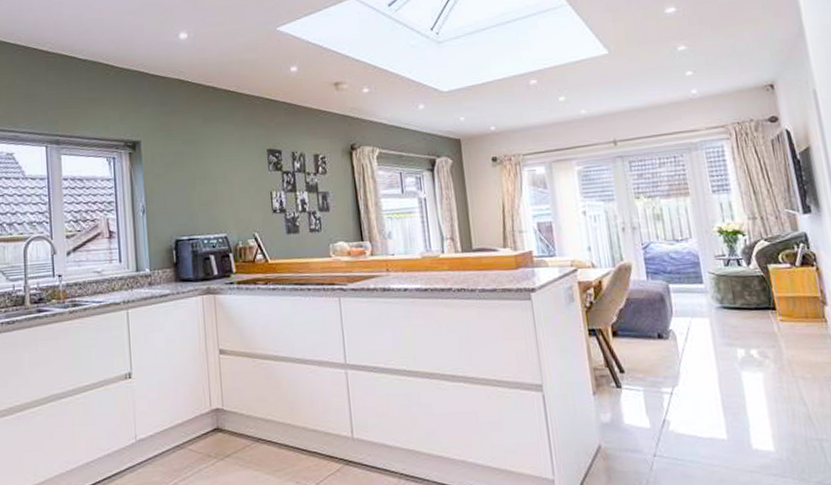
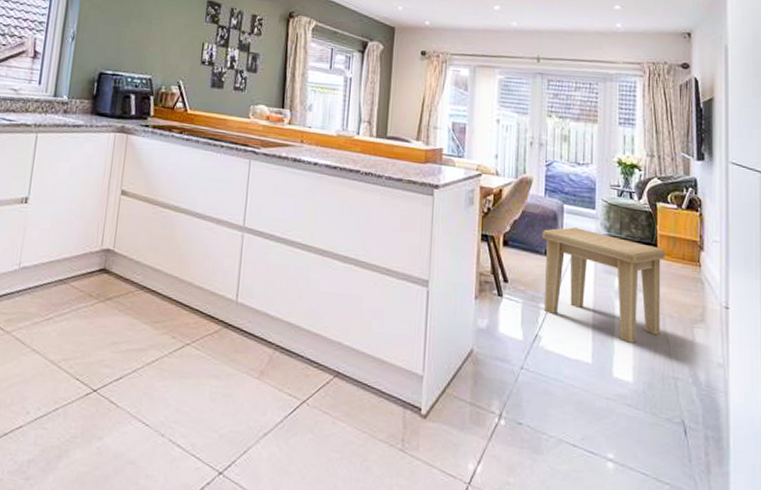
side table: none [651,305,795,412] -> present [542,227,666,343]

